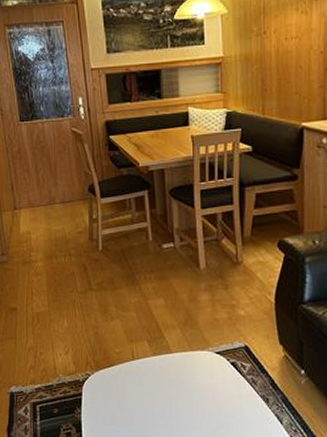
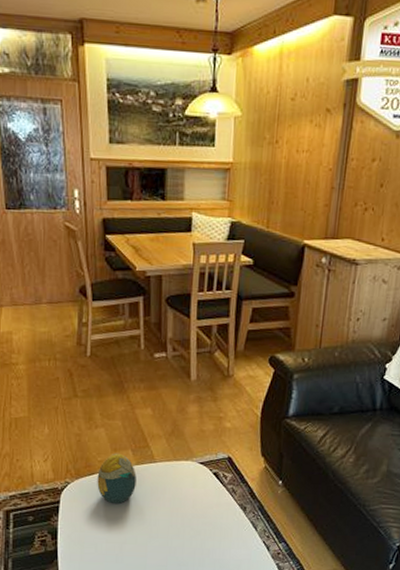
decorative egg: none [116,344,154,396] -> present [97,453,137,504]

